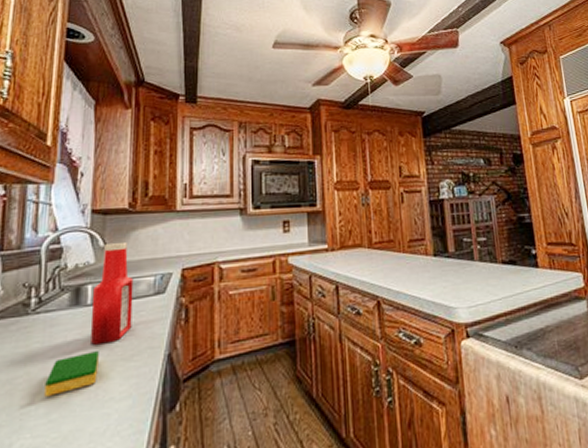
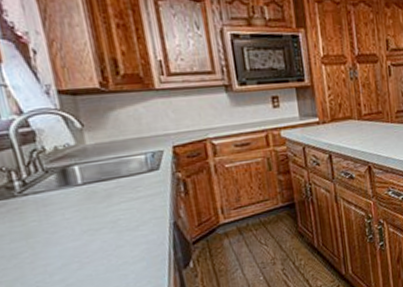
dish sponge: present [44,351,99,397] -> none [53,225,107,266]
ketchup bottle: present [90,241,134,345] -> none [80,122,131,220]

